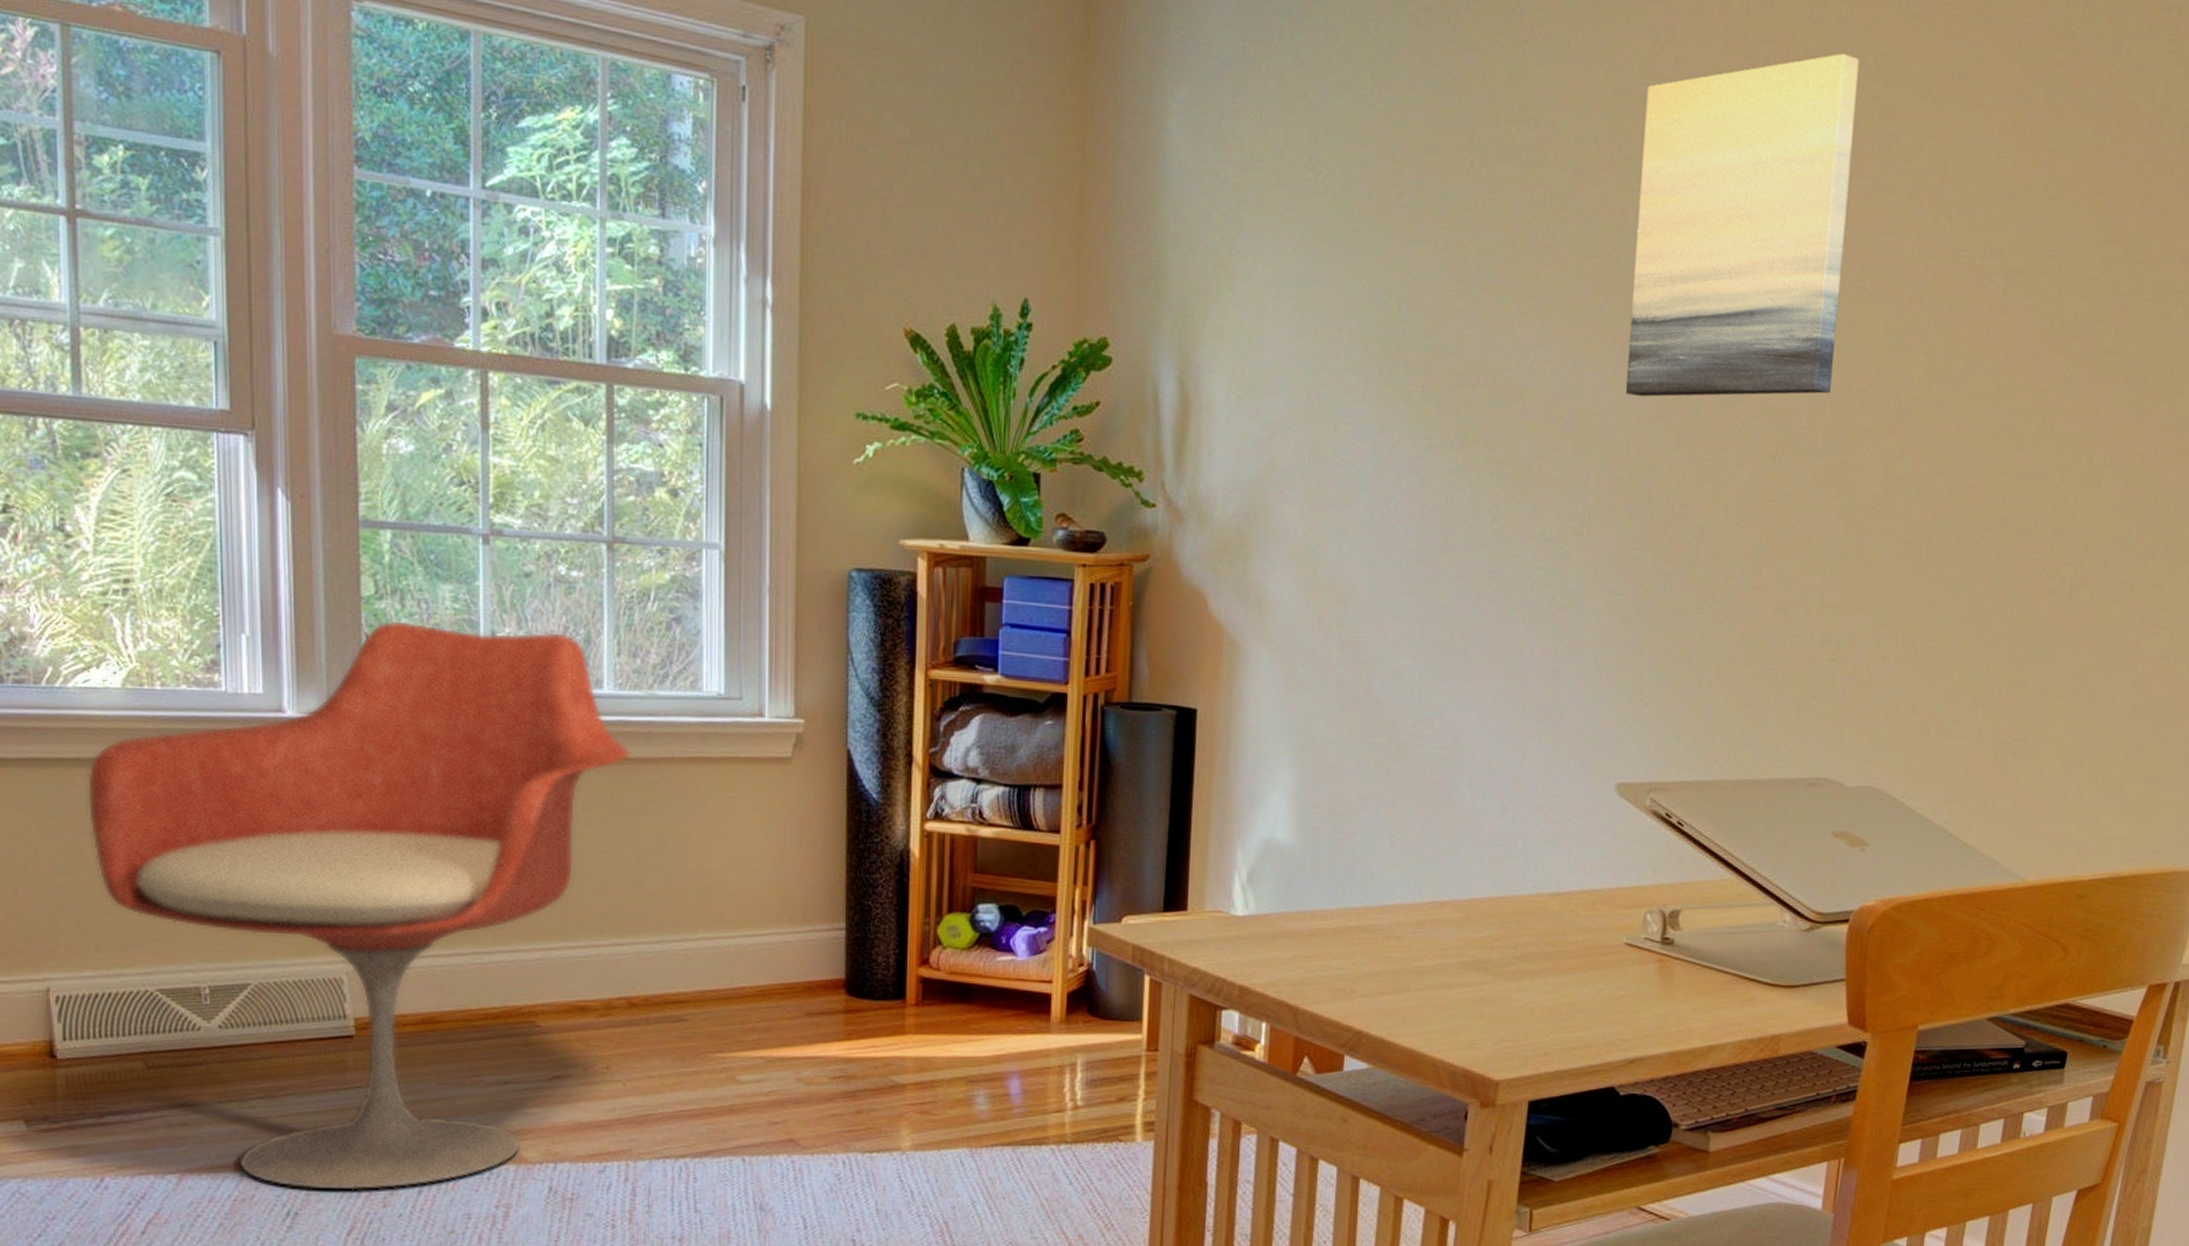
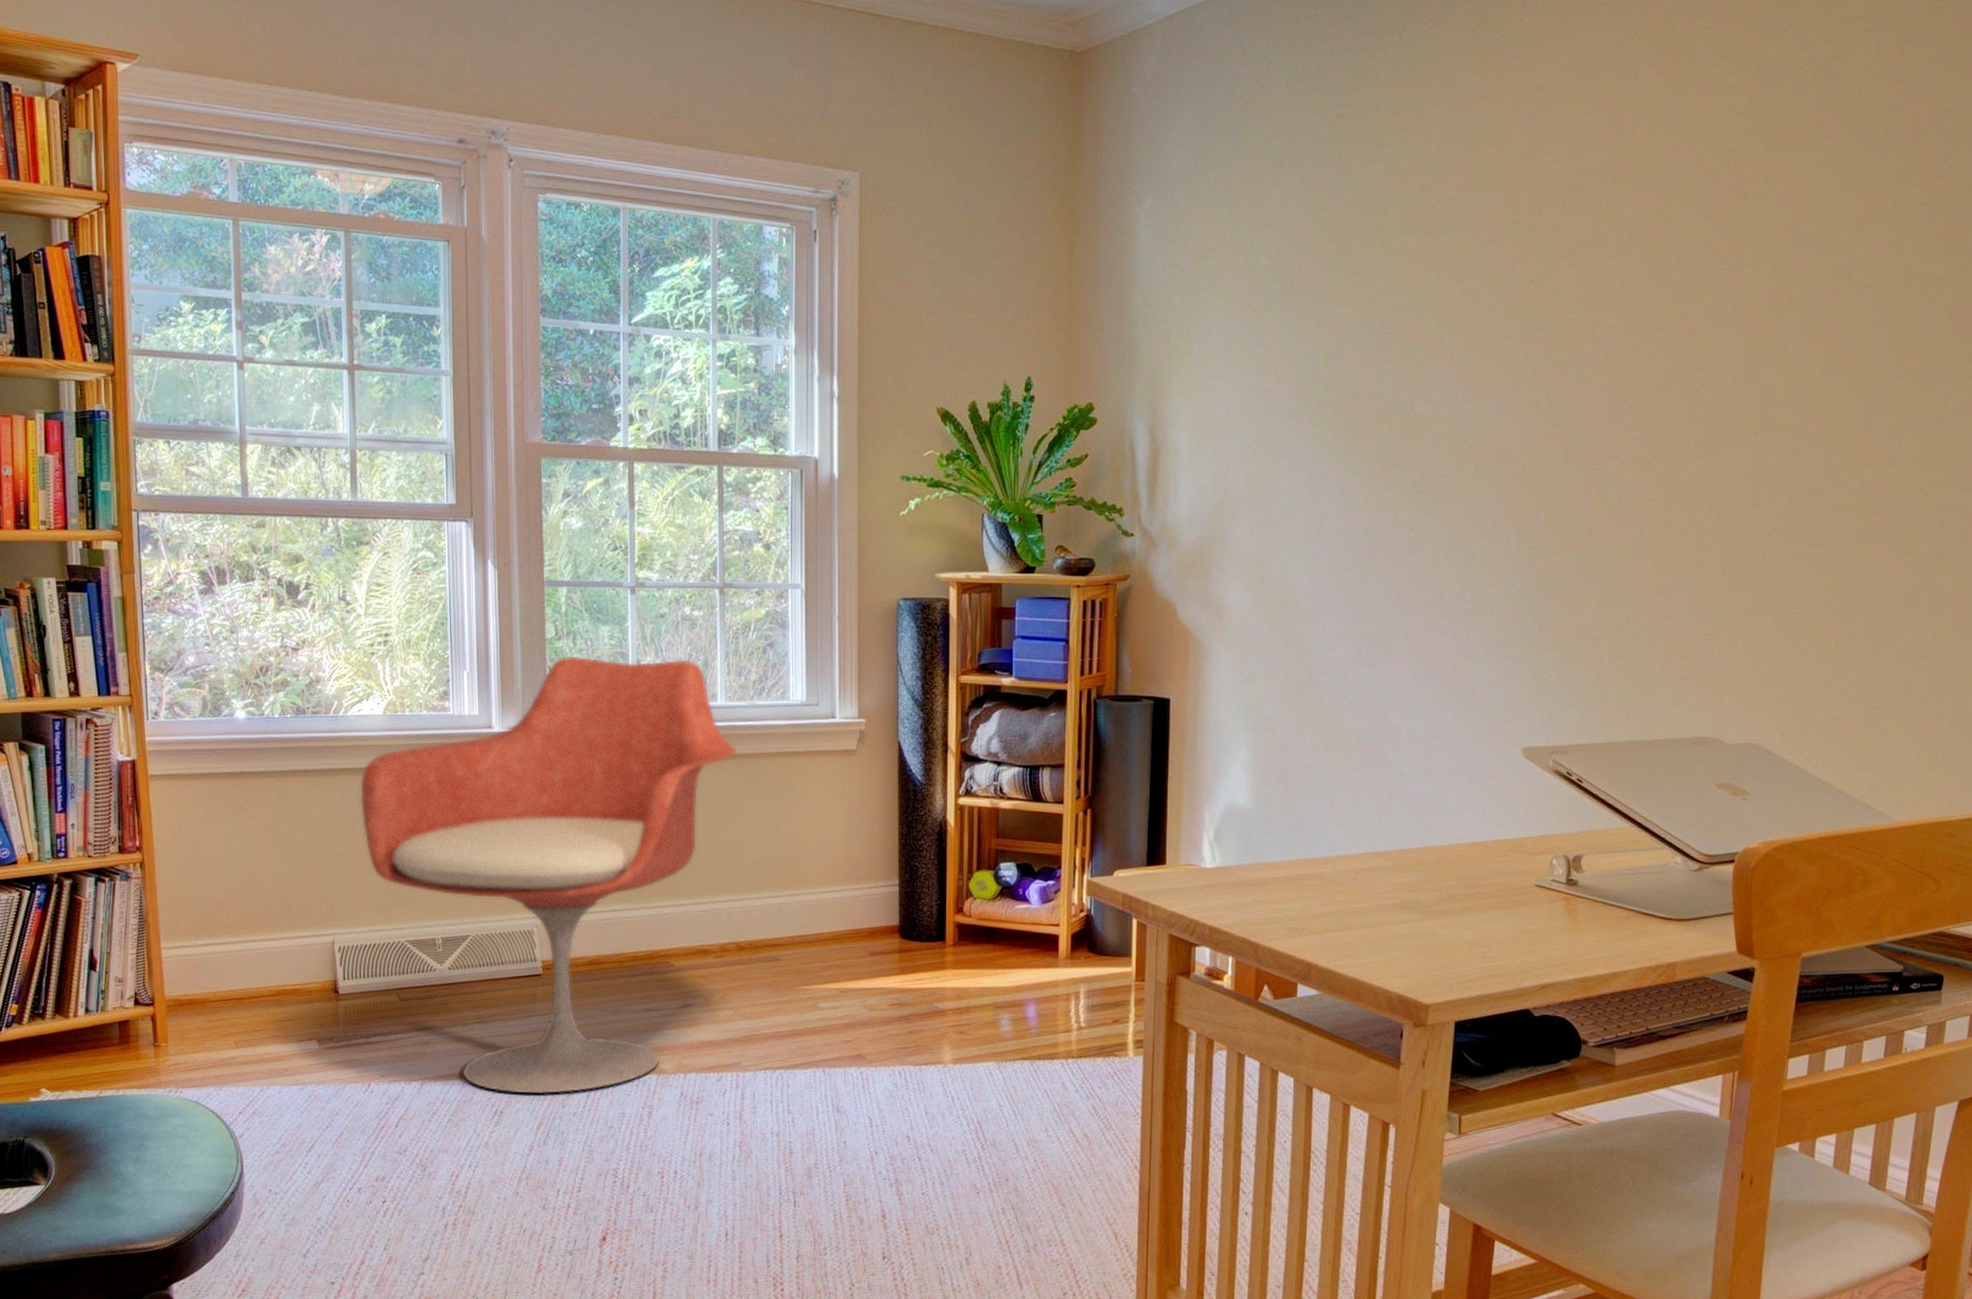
wall art: present [1625,53,1859,397] -> none [1519,116,1715,420]

